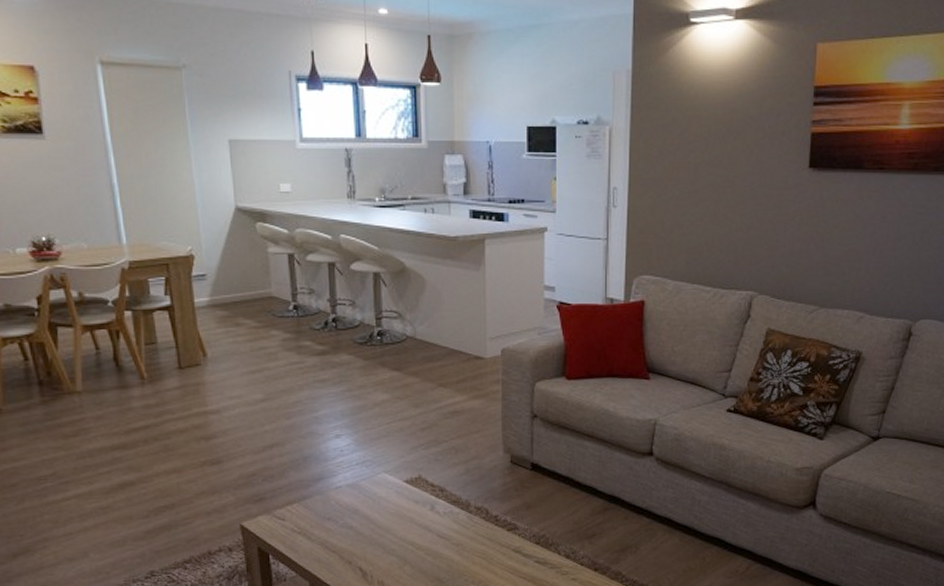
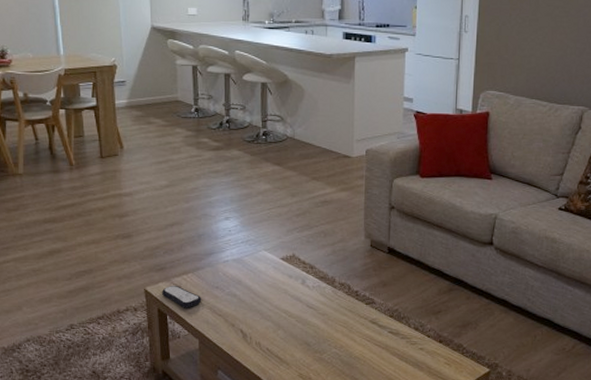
remote control: none [262,518,311,545] -> present [162,285,202,308]

